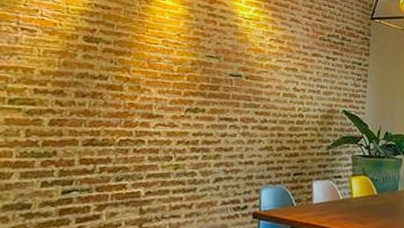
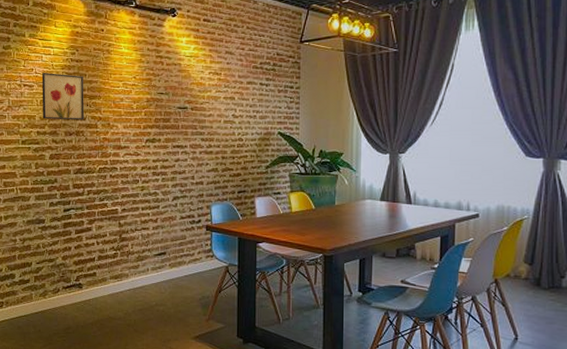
wall art: none [44,15,110,80] -> present [42,72,85,120]

